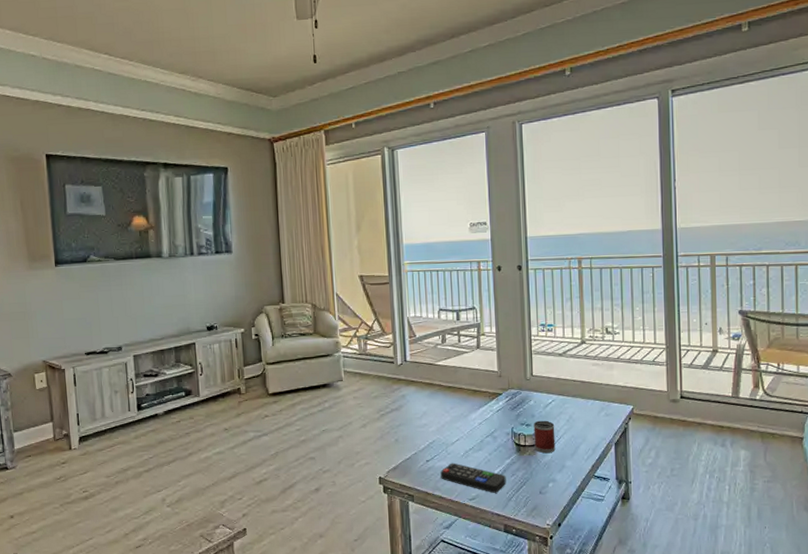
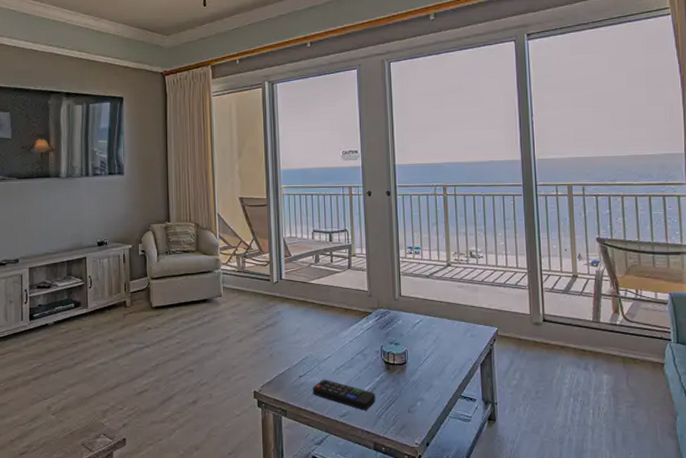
mug: present [533,420,556,454] -> none [402,340,423,372]

